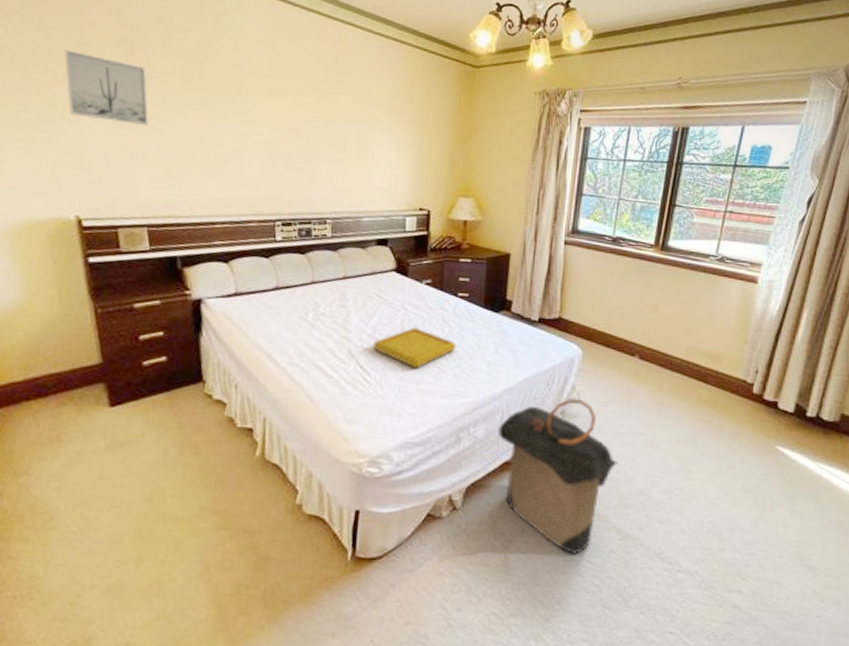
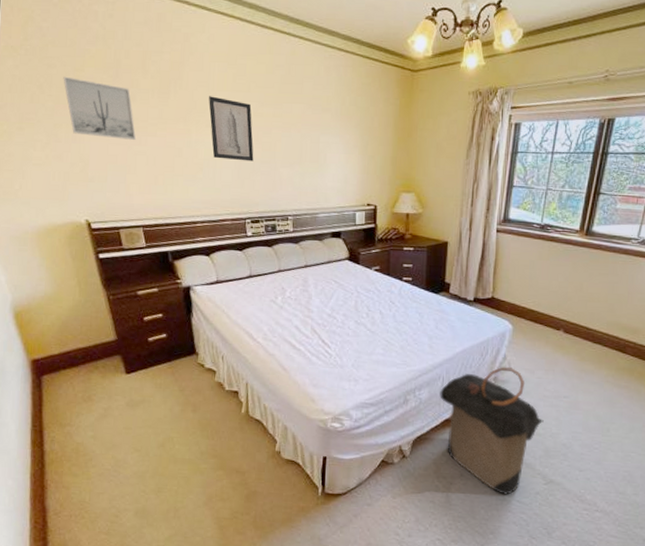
wall art: none [239,81,290,156] -> present [209,96,254,162]
serving tray: present [373,327,456,368] -> none [332,307,402,342]

